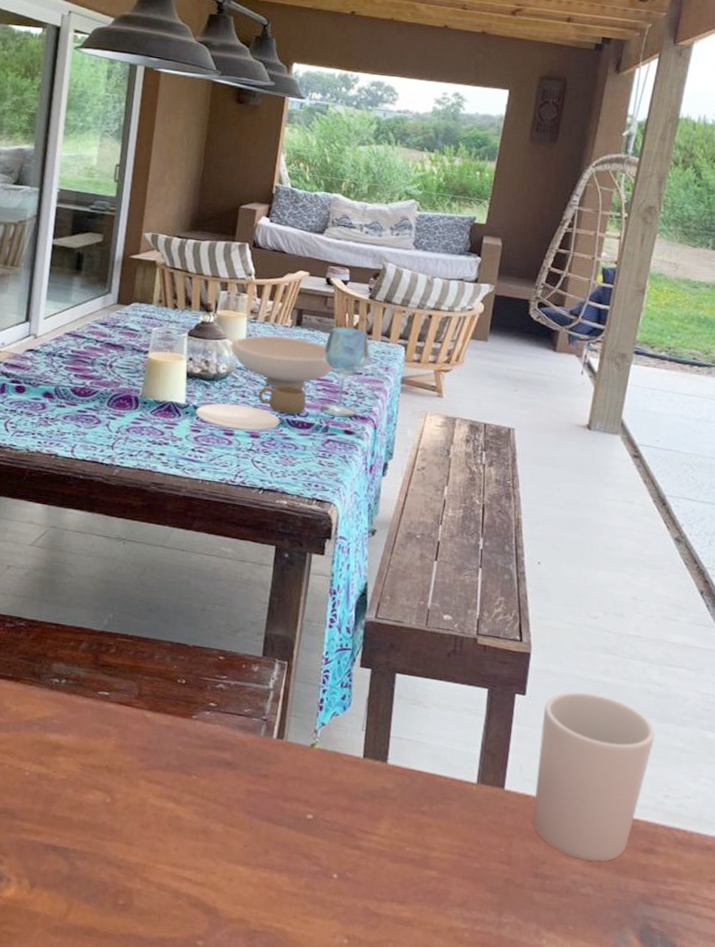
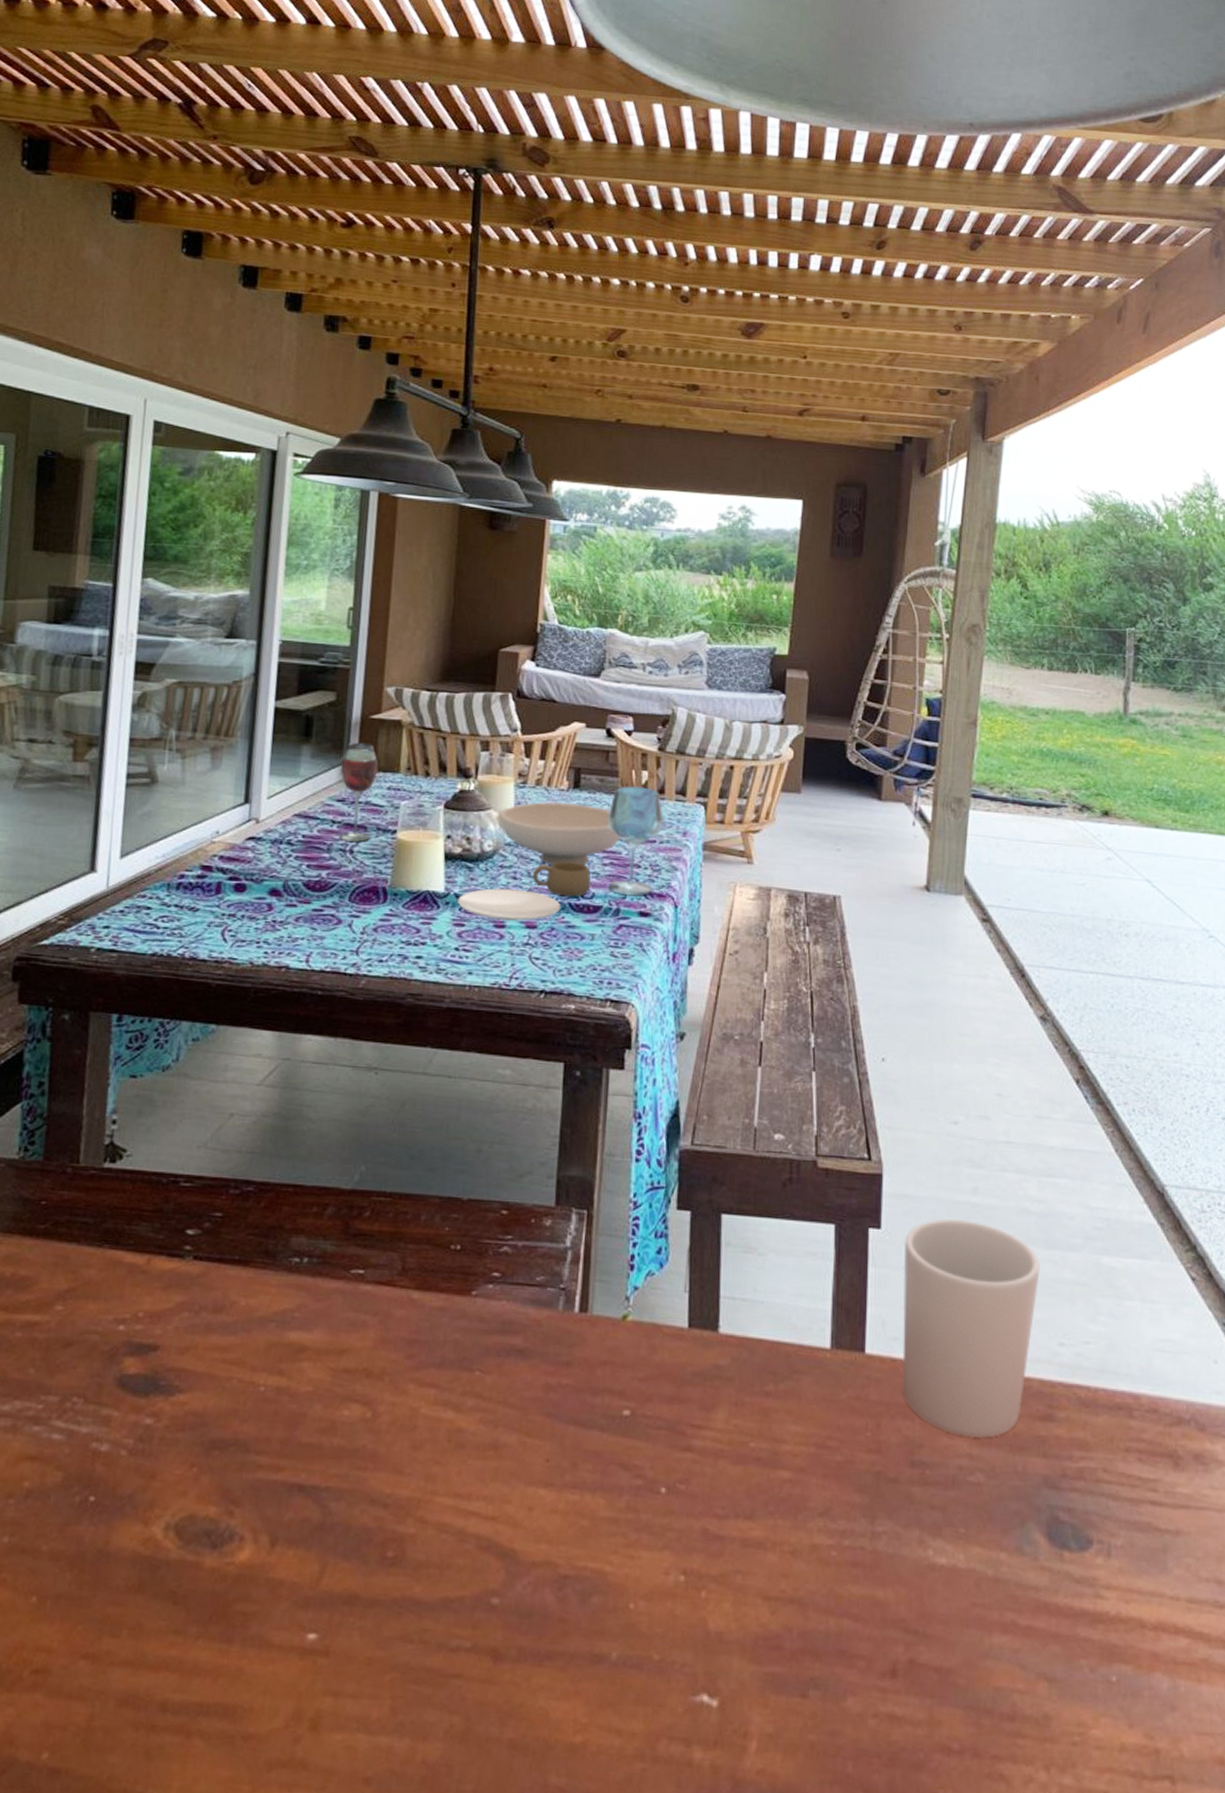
wineglass: none [101,277,136,359] -> present [339,742,379,842]

